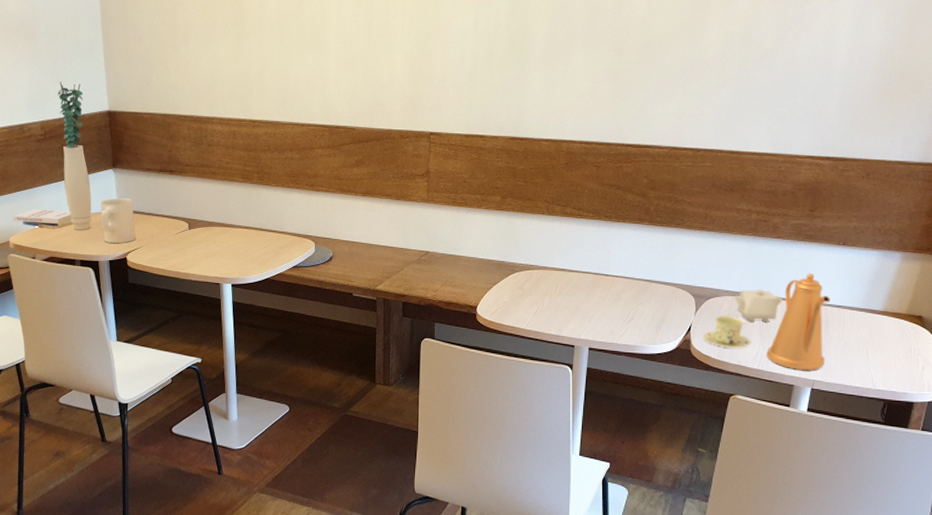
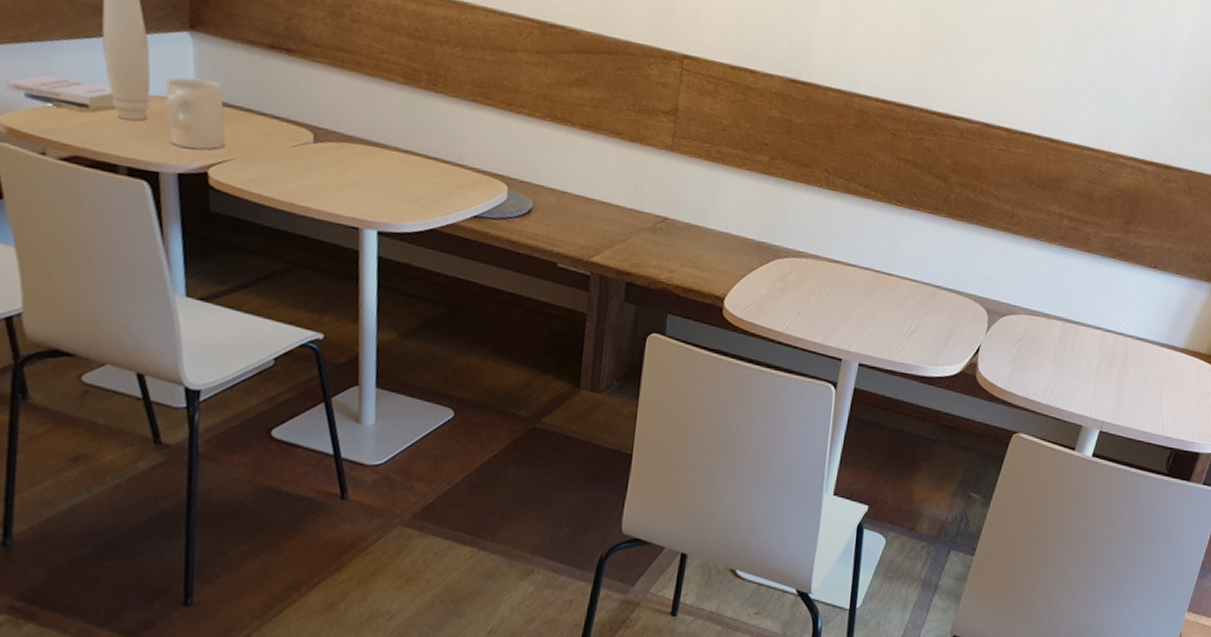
cup and saucer: present [702,316,751,348] -> none [991,337,1043,379]
sugar bowl: present [733,289,783,322] -> none [1031,308,1084,351]
coffee pot: present [767,274,830,370] -> none [1058,297,1133,410]

